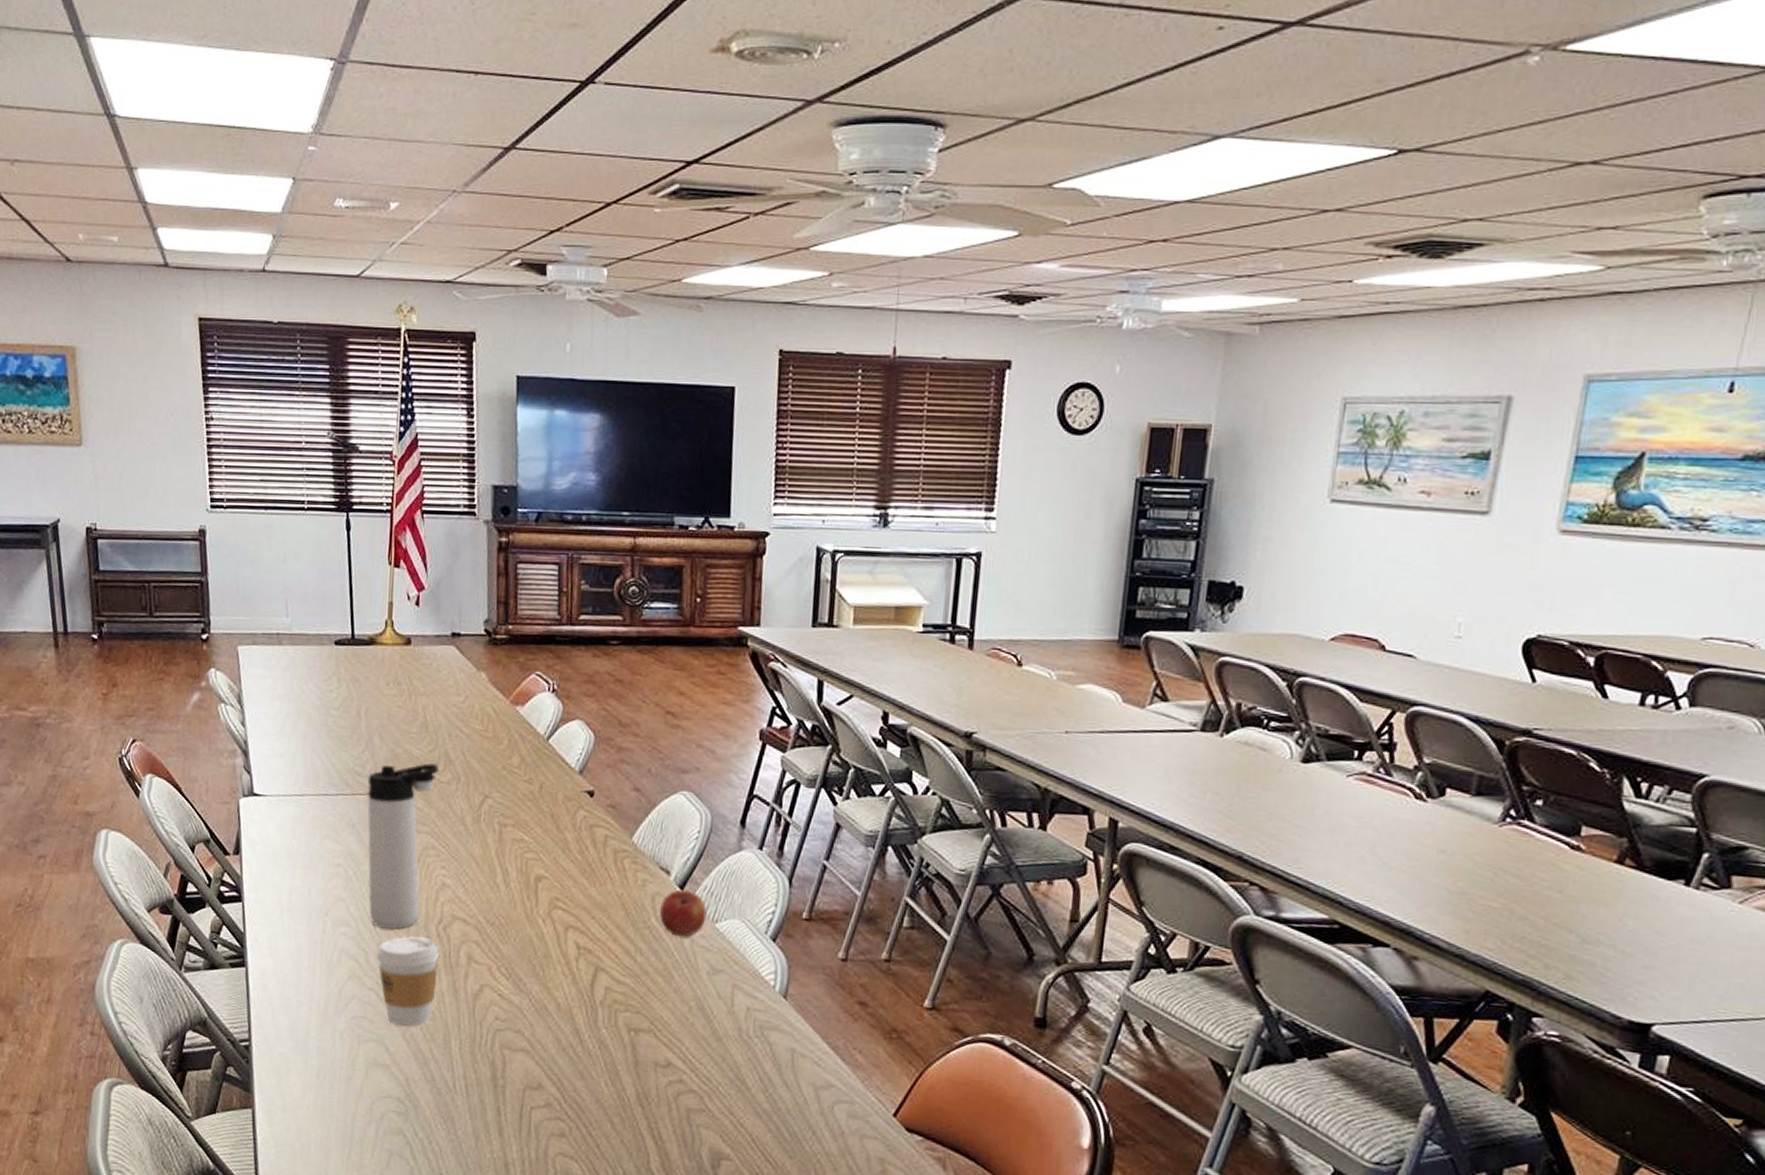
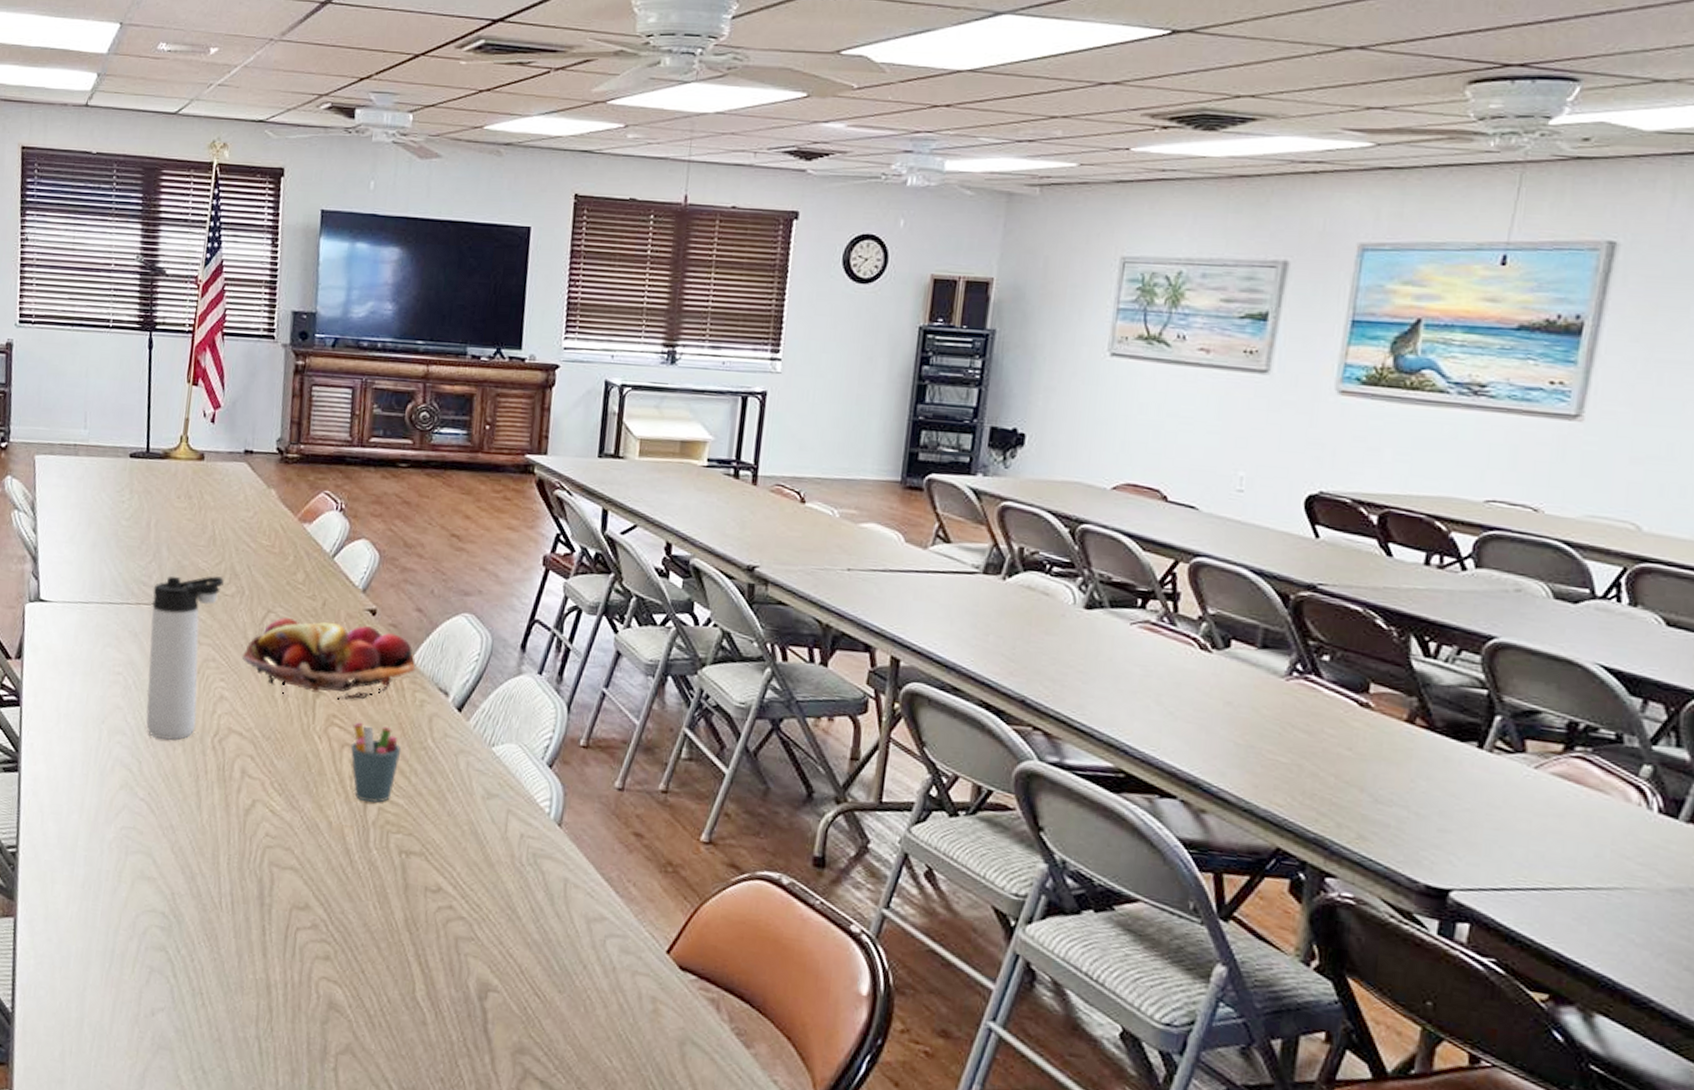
coffee cup: present [375,936,439,1027] -> none [149,747,213,840]
fruit basket: none [462,802,636,883] -> present [242,617,416,700]
pen holder: none [575,904,626,983] -> present [350,722,402,803]
apple: present [660,889,707,938] -> none [436,711,484,760]

